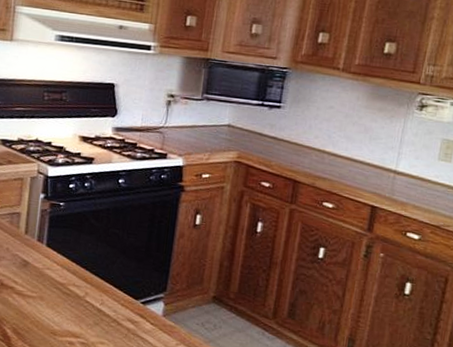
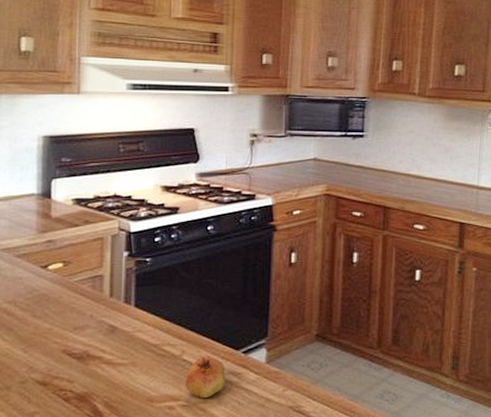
fruit: none [85,300,124,340] -> present [185,355,226,399]

